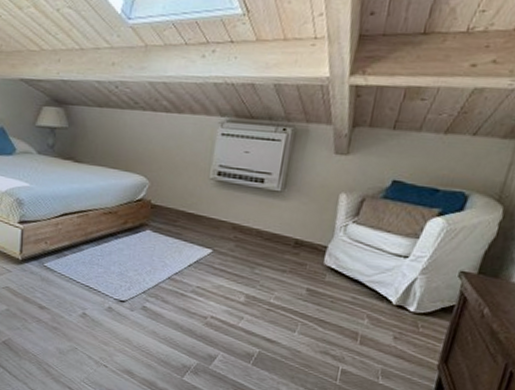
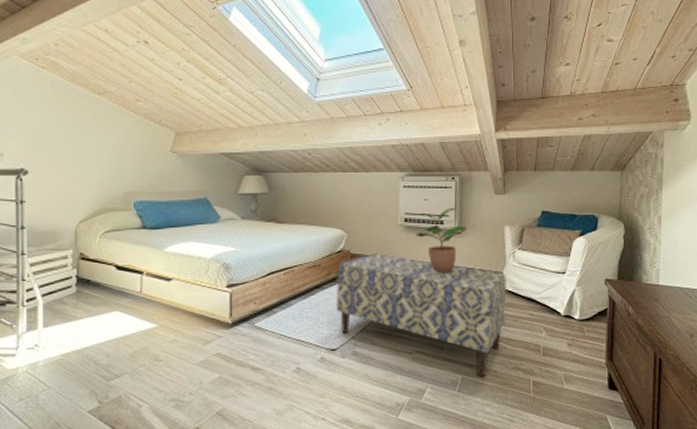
bench: none [130,206,331,356] -> present [337,253,507,377]
potted plant: none [228,164,292,238] -> present [416,207,467,272]

